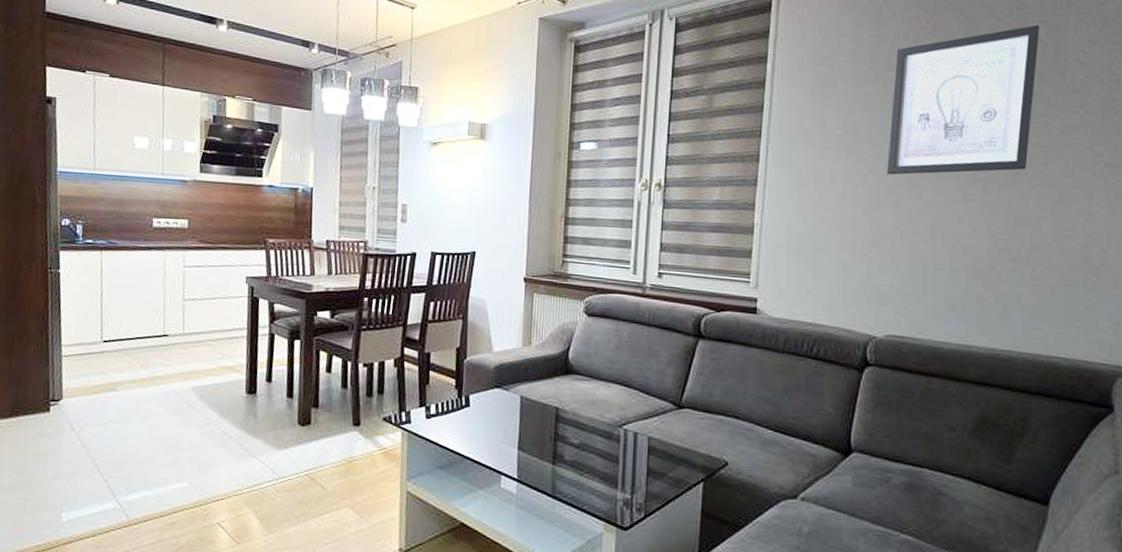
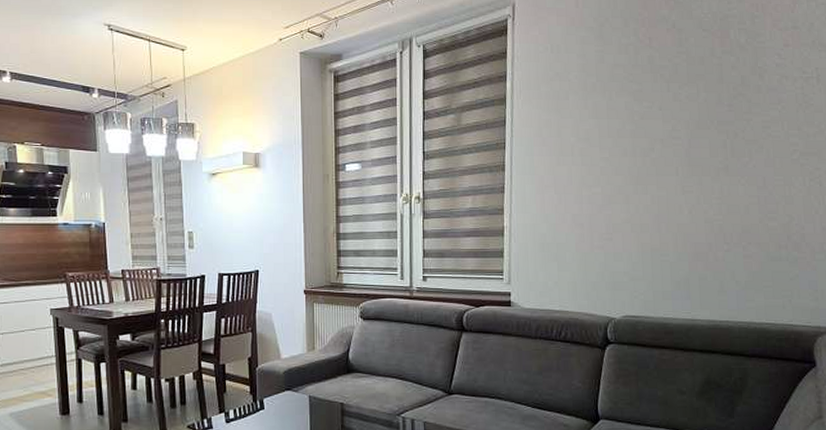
wall art: present [887,24,1040,175] -> none [616,32,741,175]

